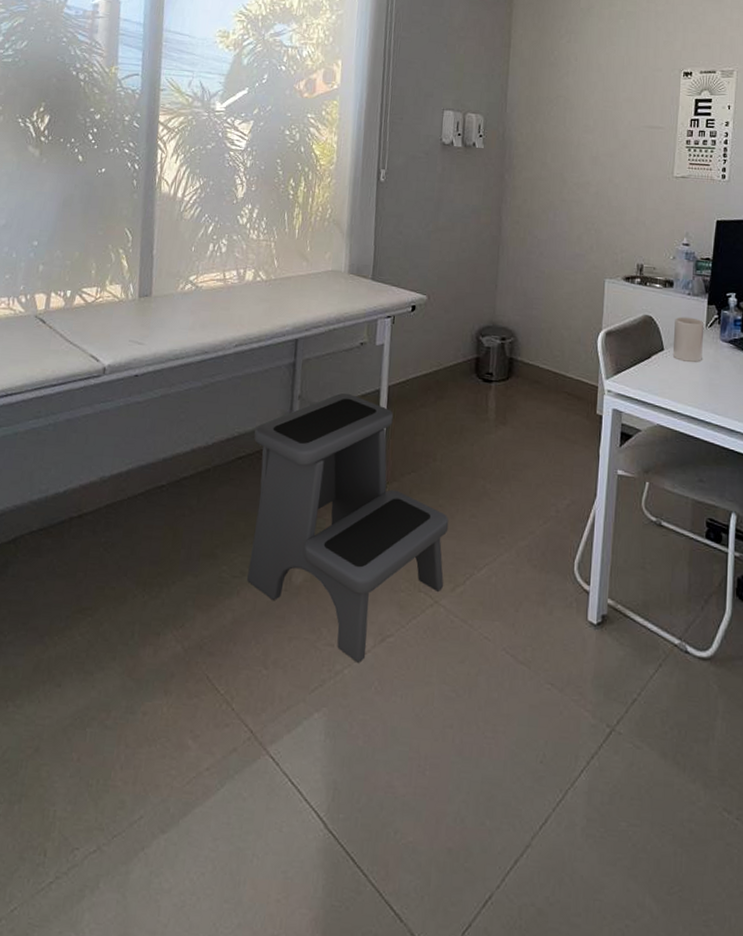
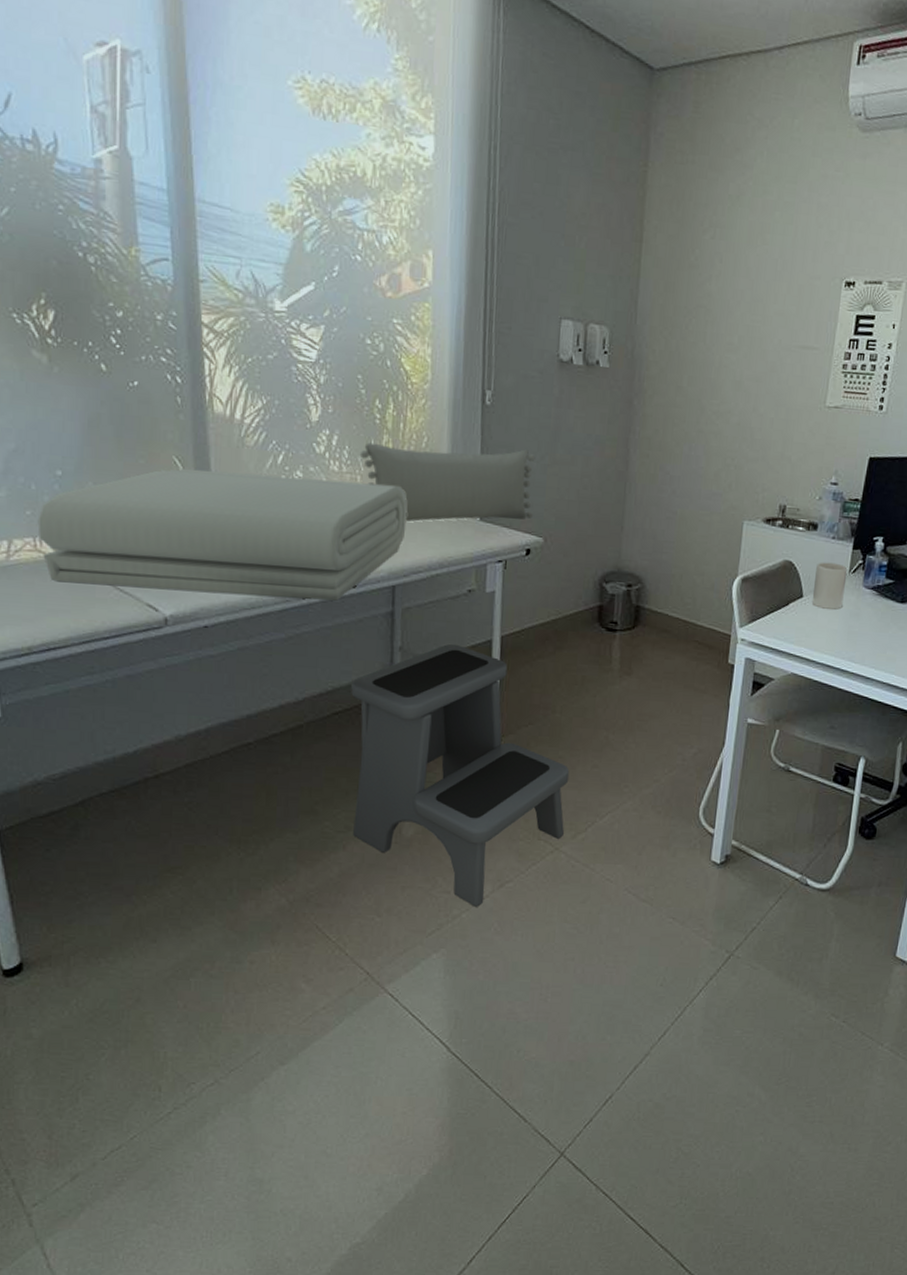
towel: none [12,237,312,353] -> present [37,467,408,601]
pillow: none [274,214,421,283] -> present [359,442,535,523]

